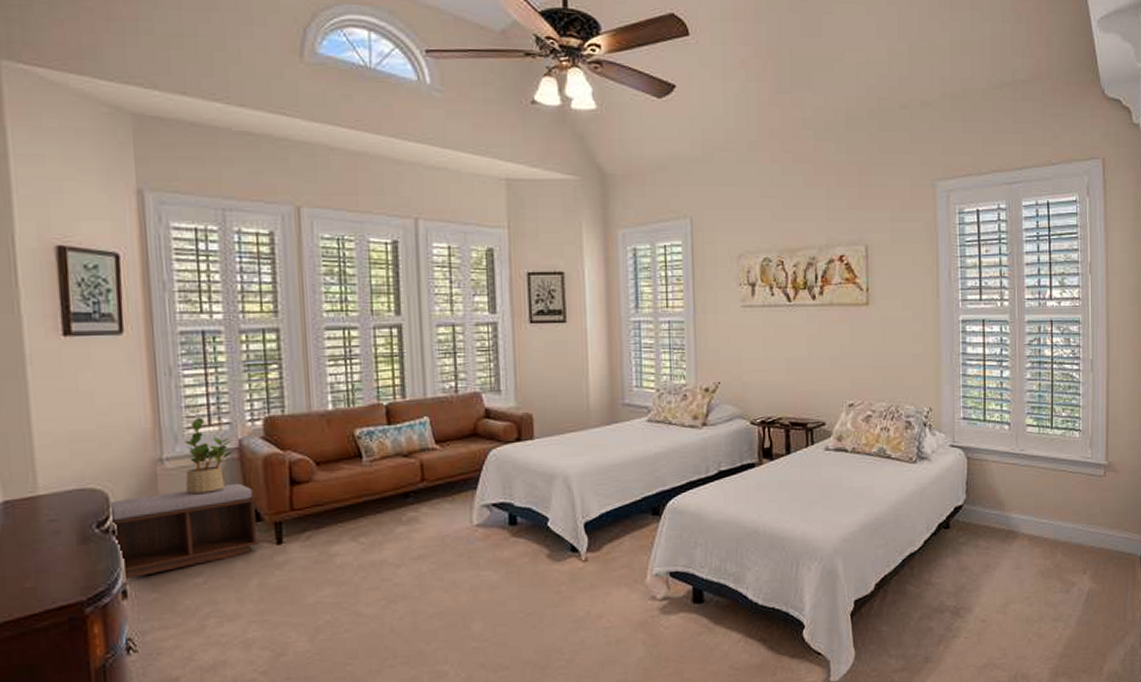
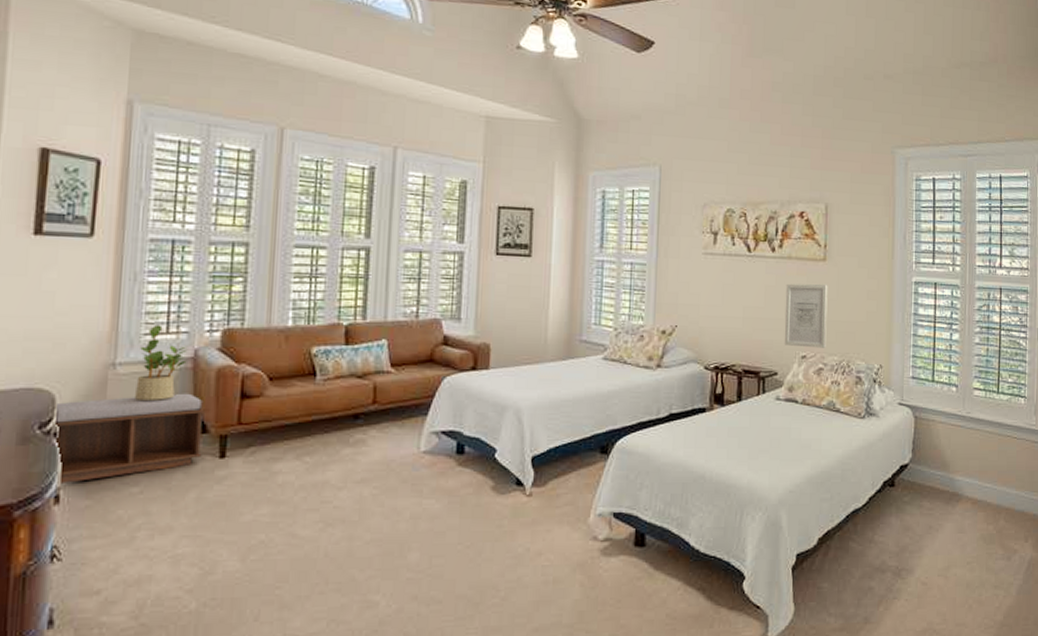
wall art: none [829,329,874,396] -> present [784,283,828,348]

